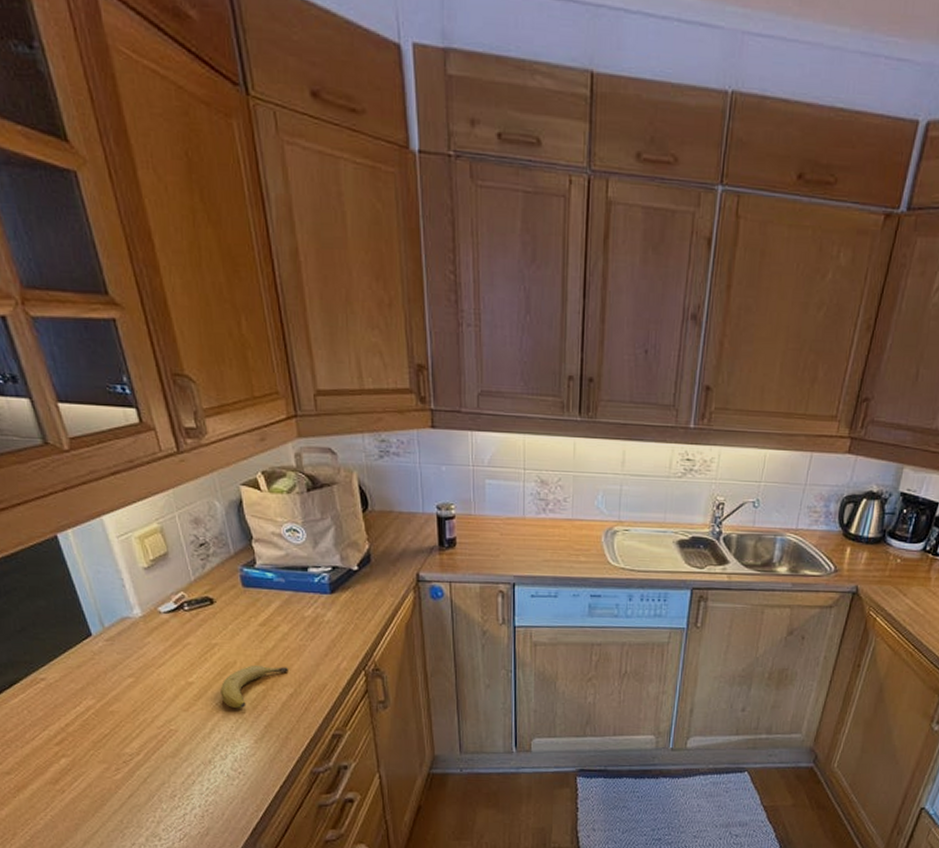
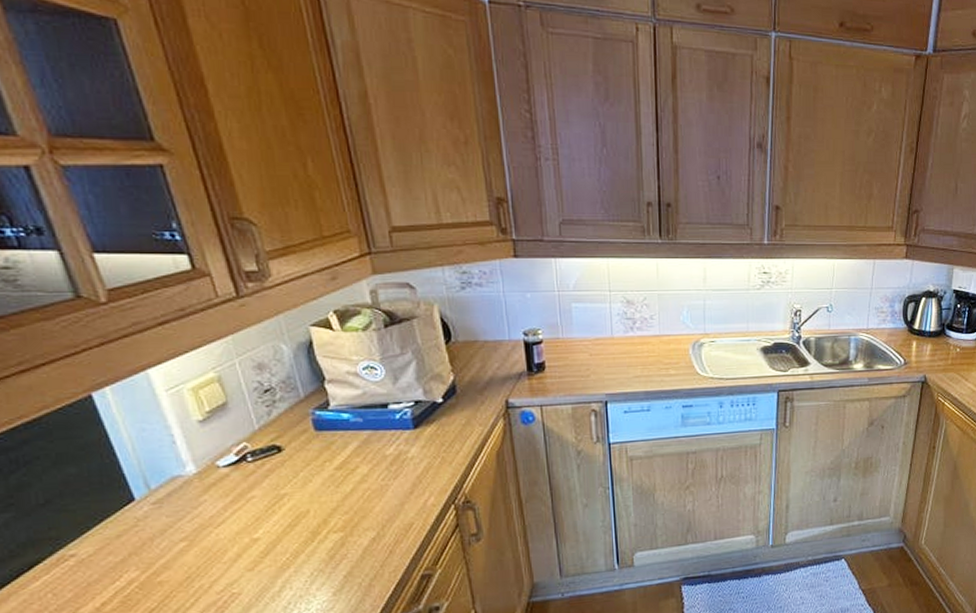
fruit: present [220,664,289,708] -> none [291,510,370,561]

